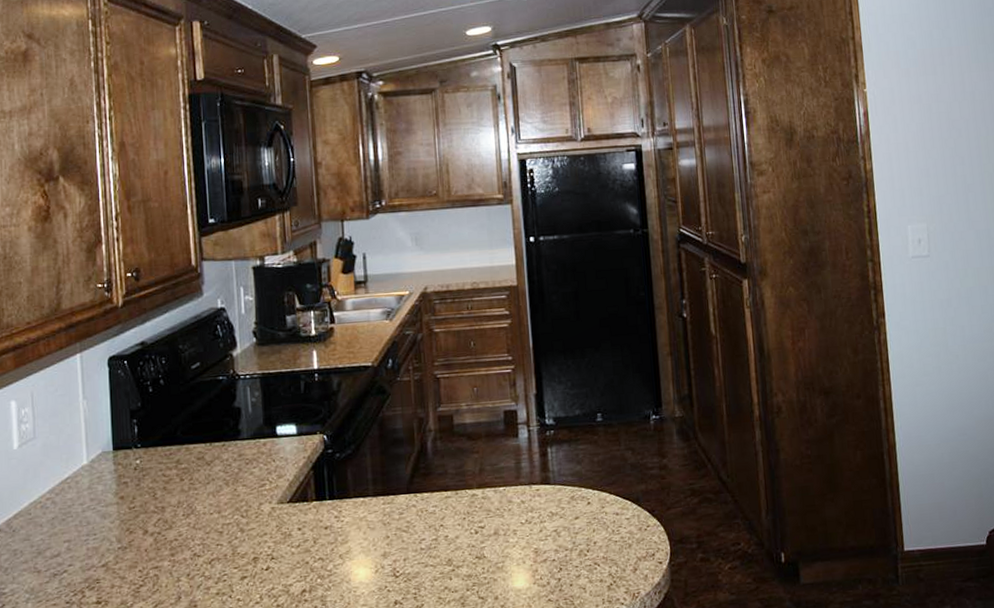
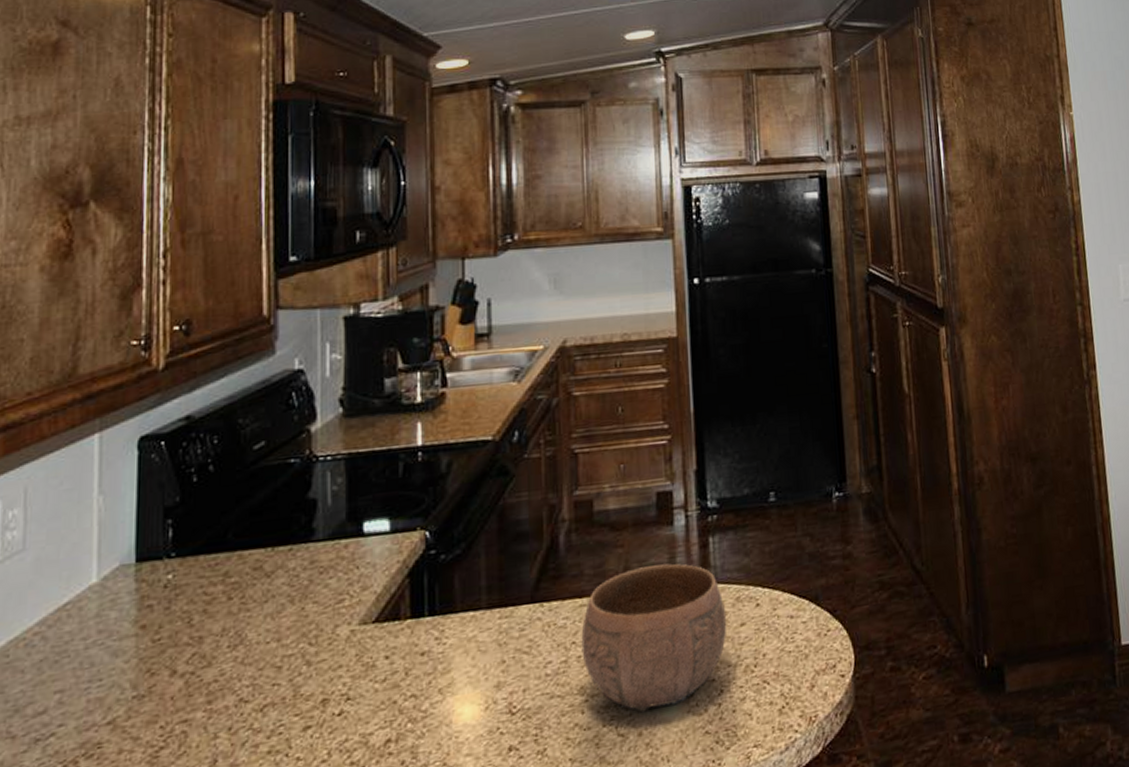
bowl: none [447,467,564,582] -> present [581,563,727,713]

